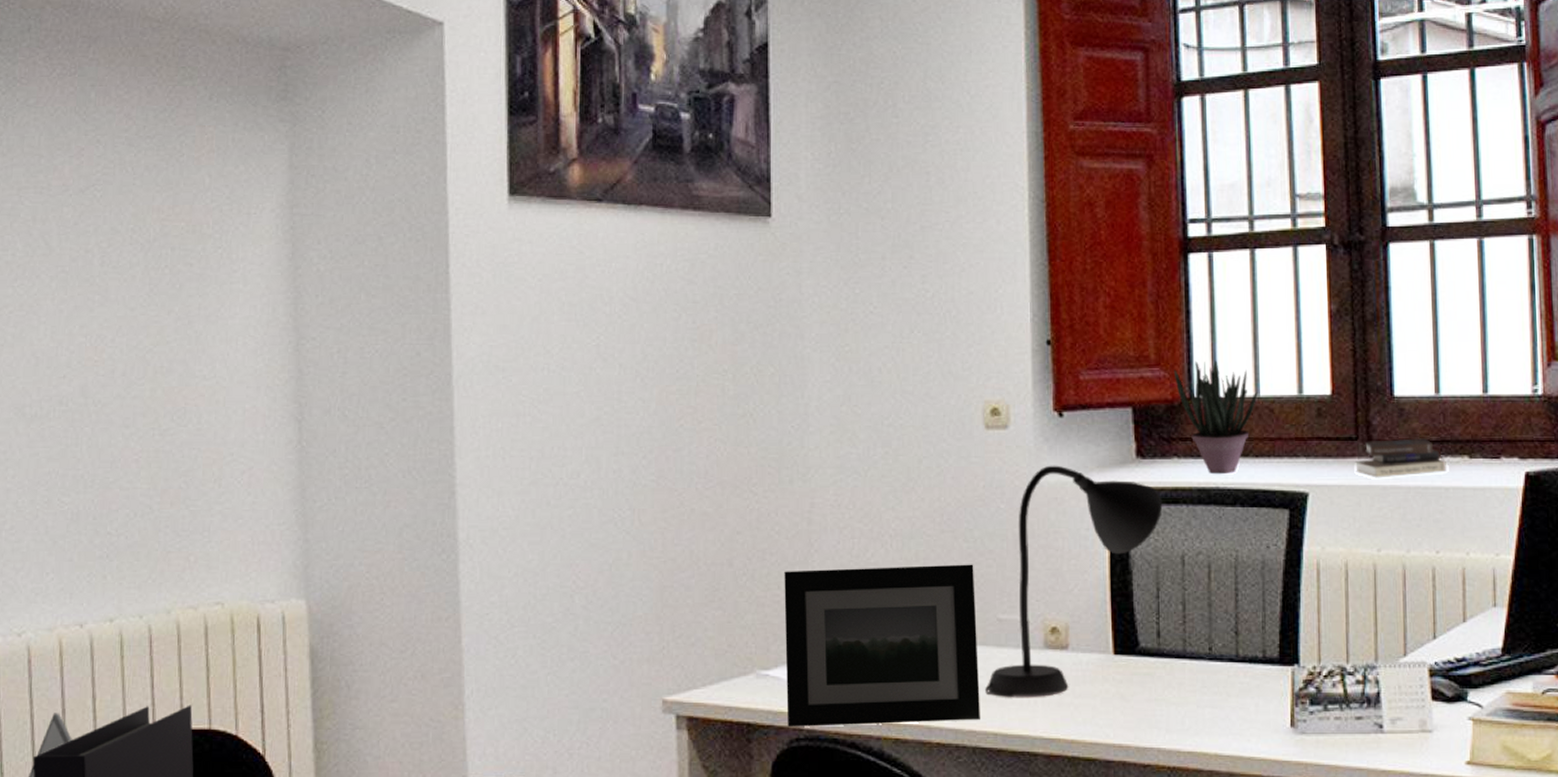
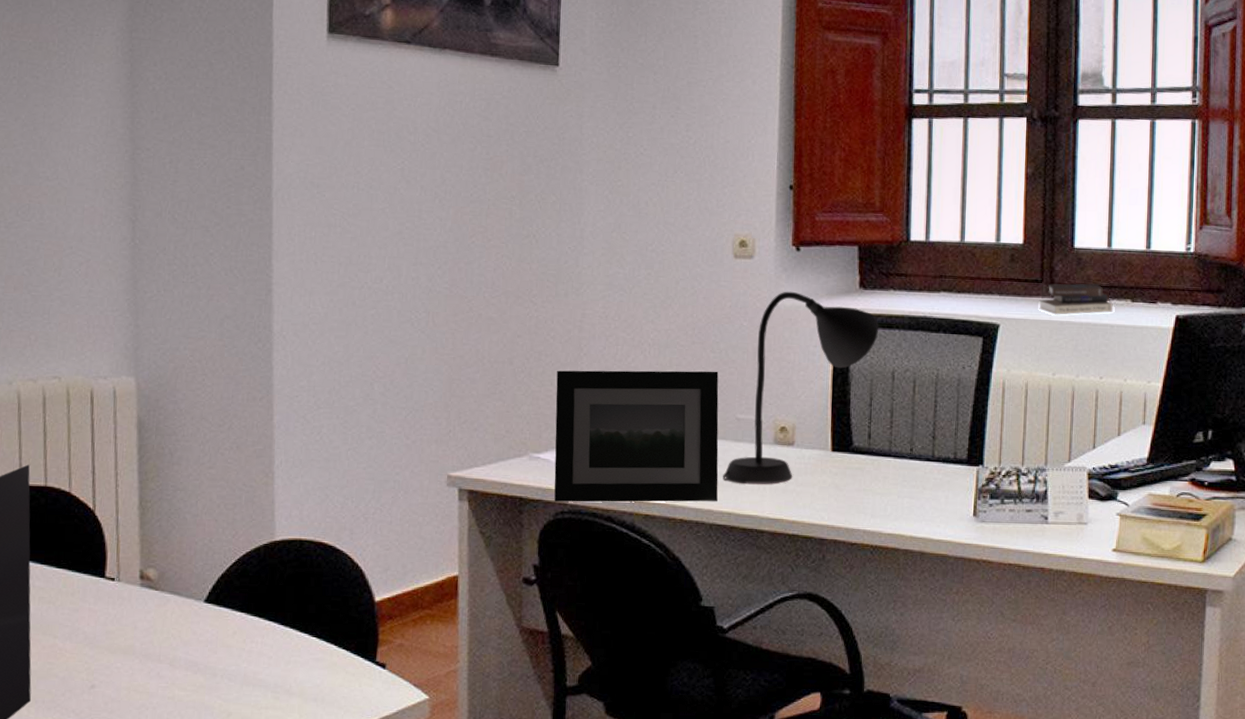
potted plant: present [1173,360,1258,475] -> none [894,209,963,306]

